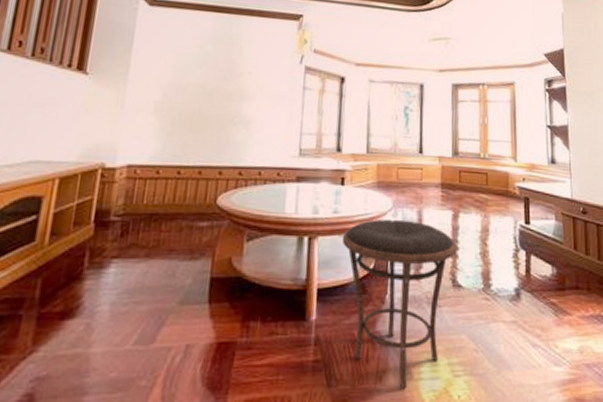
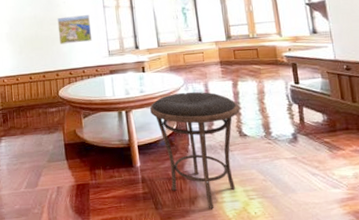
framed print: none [232,92,282,132] -> present [57,15,93,45]

